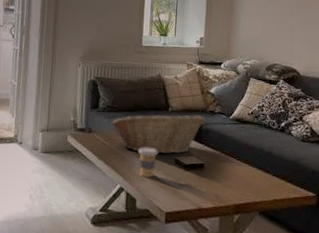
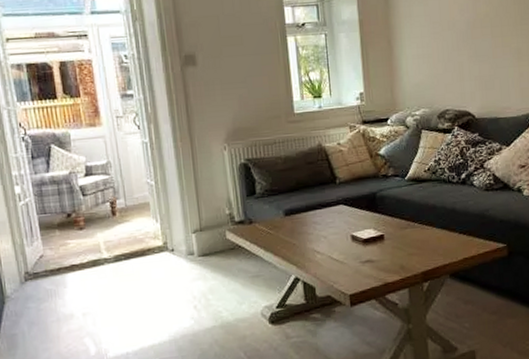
fruit basket: present [111,111,206,155] -> none [273,182,379,236]
coffee cup: present [138,147,158,178] -> none [309,227,331,262]

